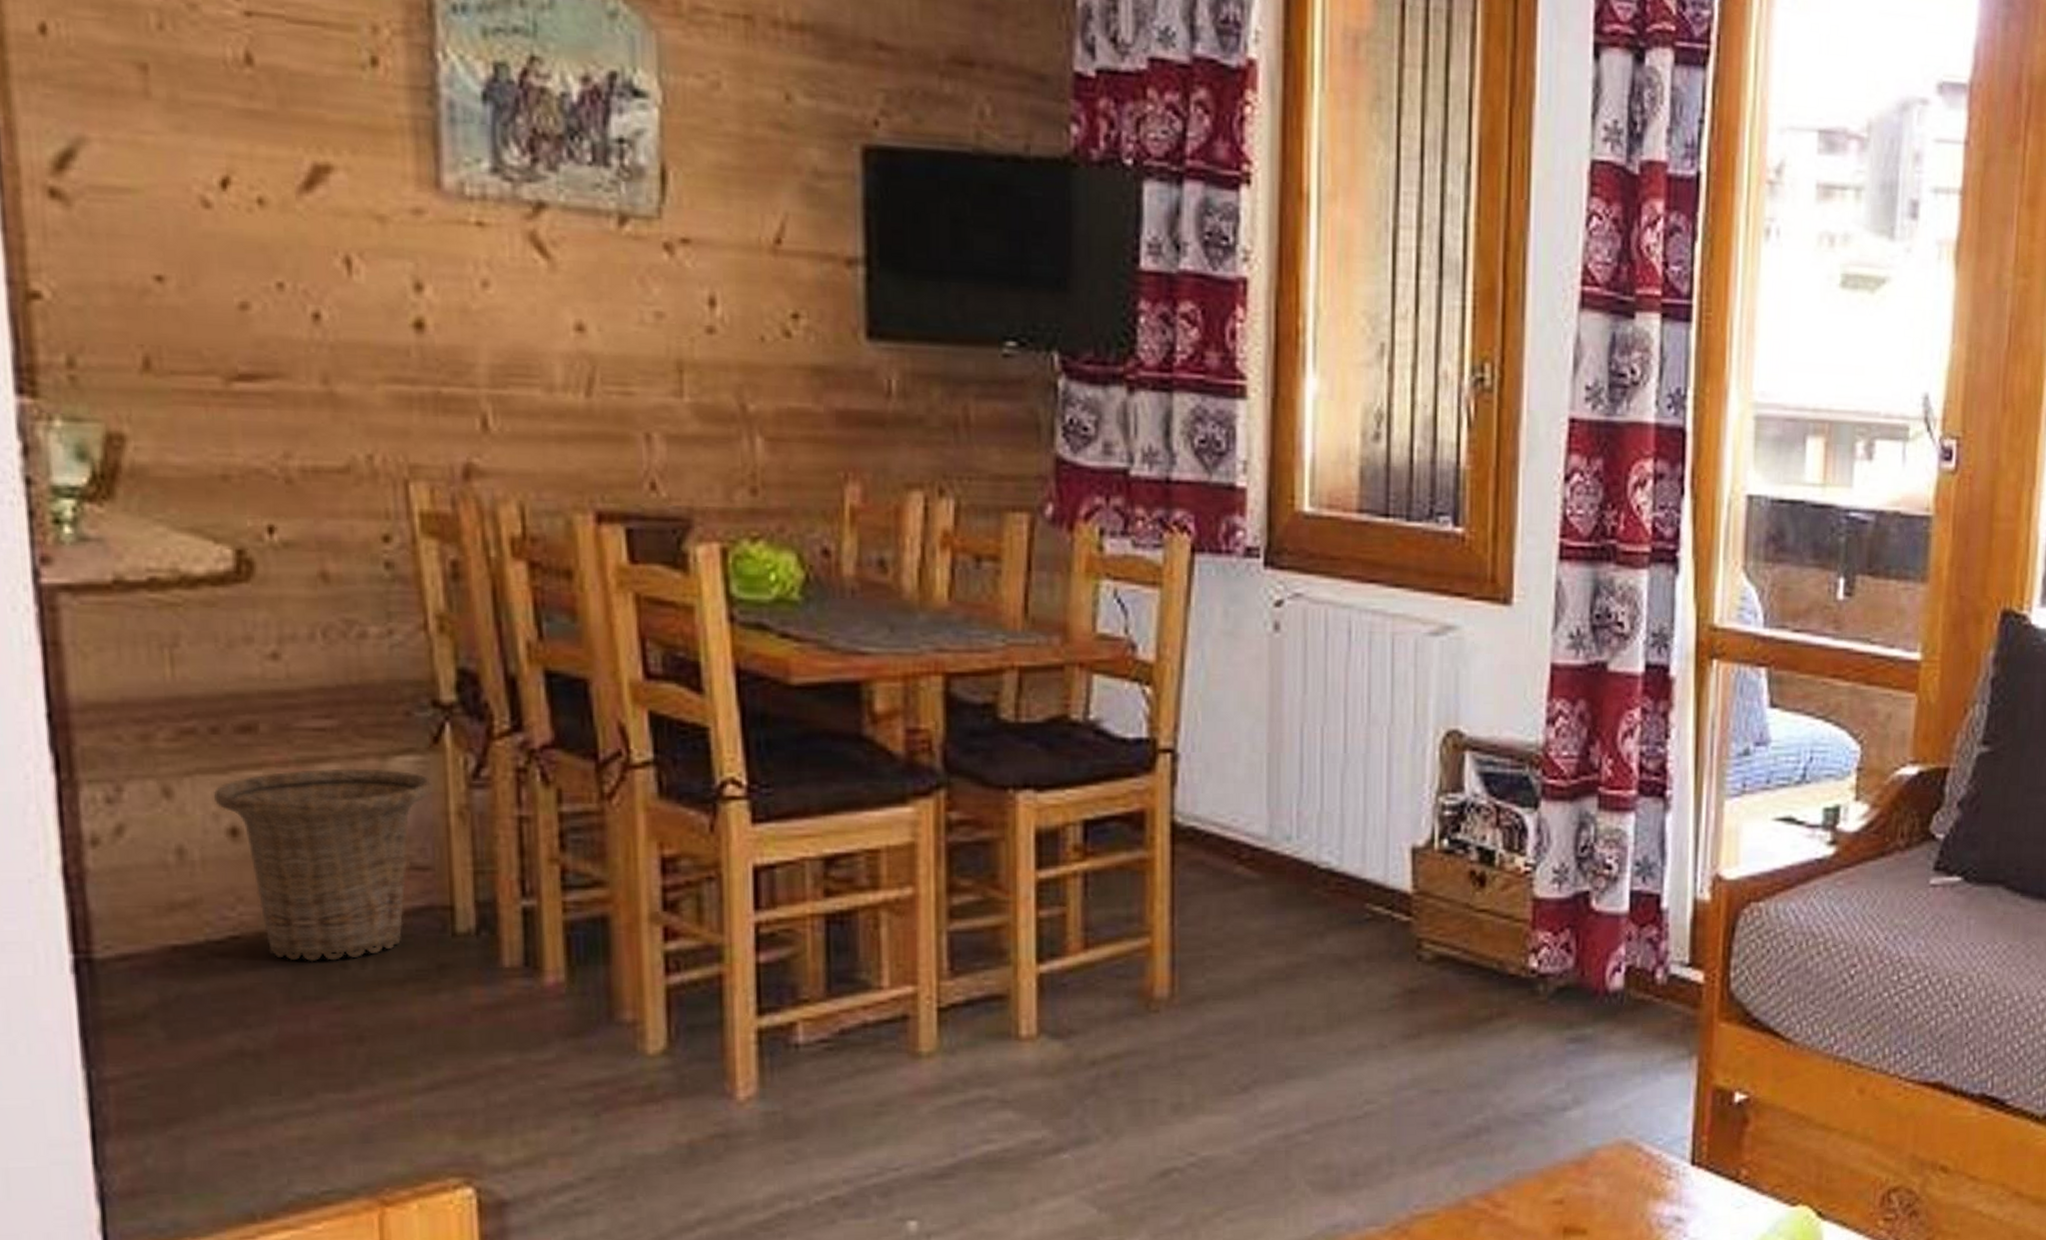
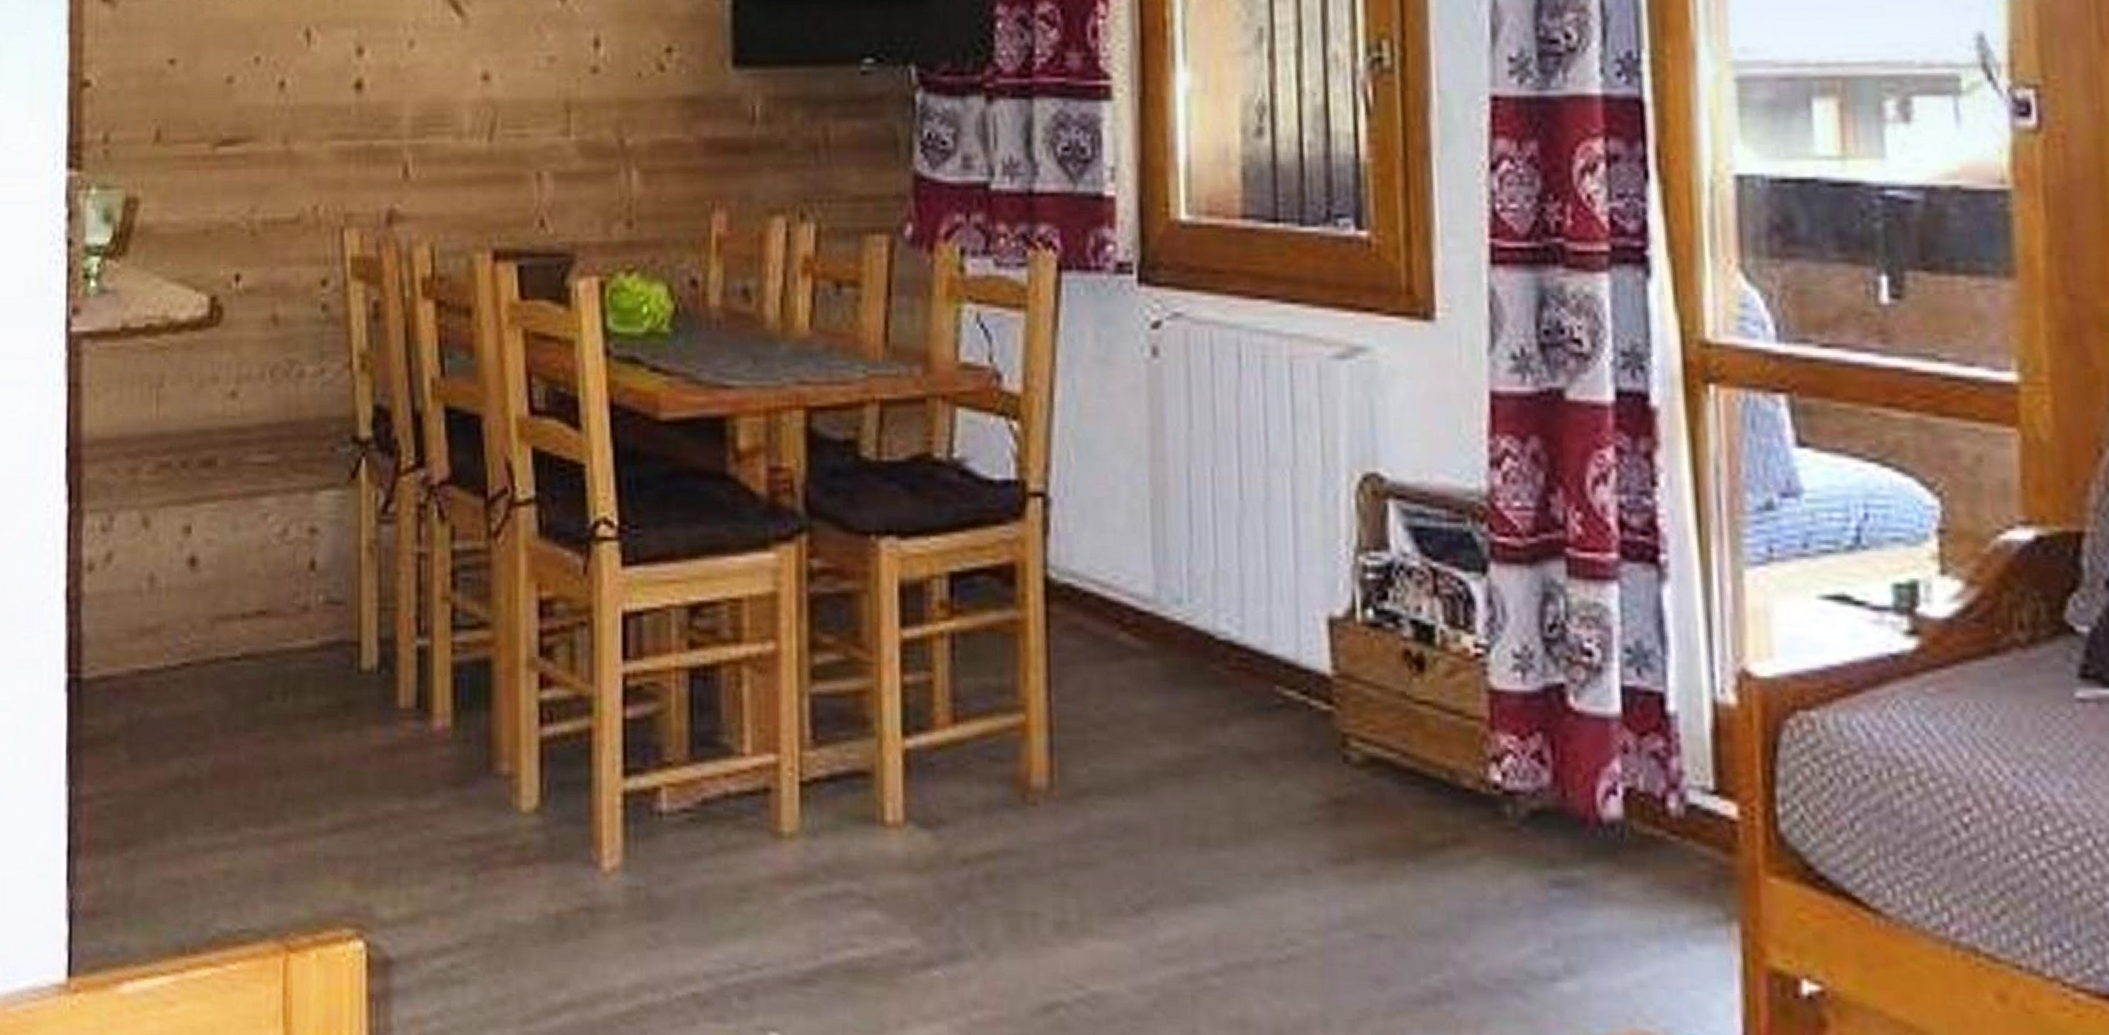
basket: present [214,768,433,962] -> none [180,501,349,693]

